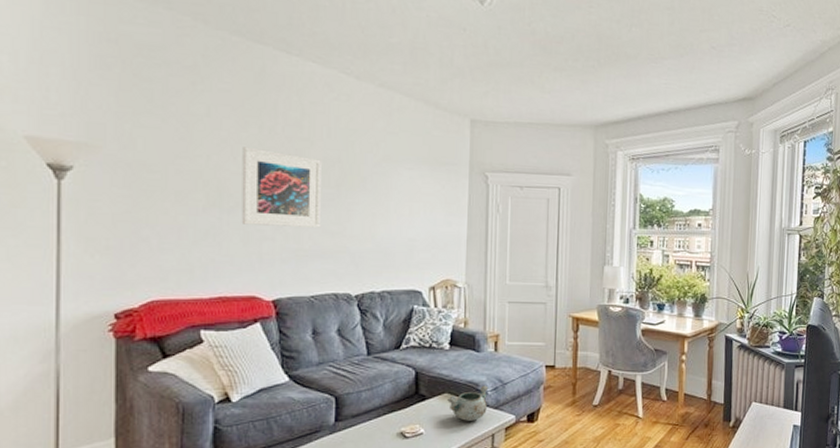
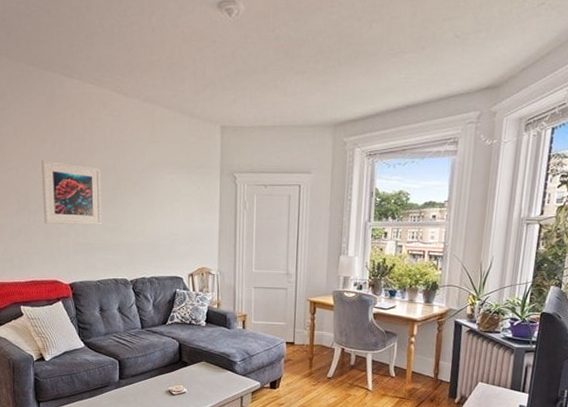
decorative bowl: present [447,385,489,421] -> none [204,356,238,385]

